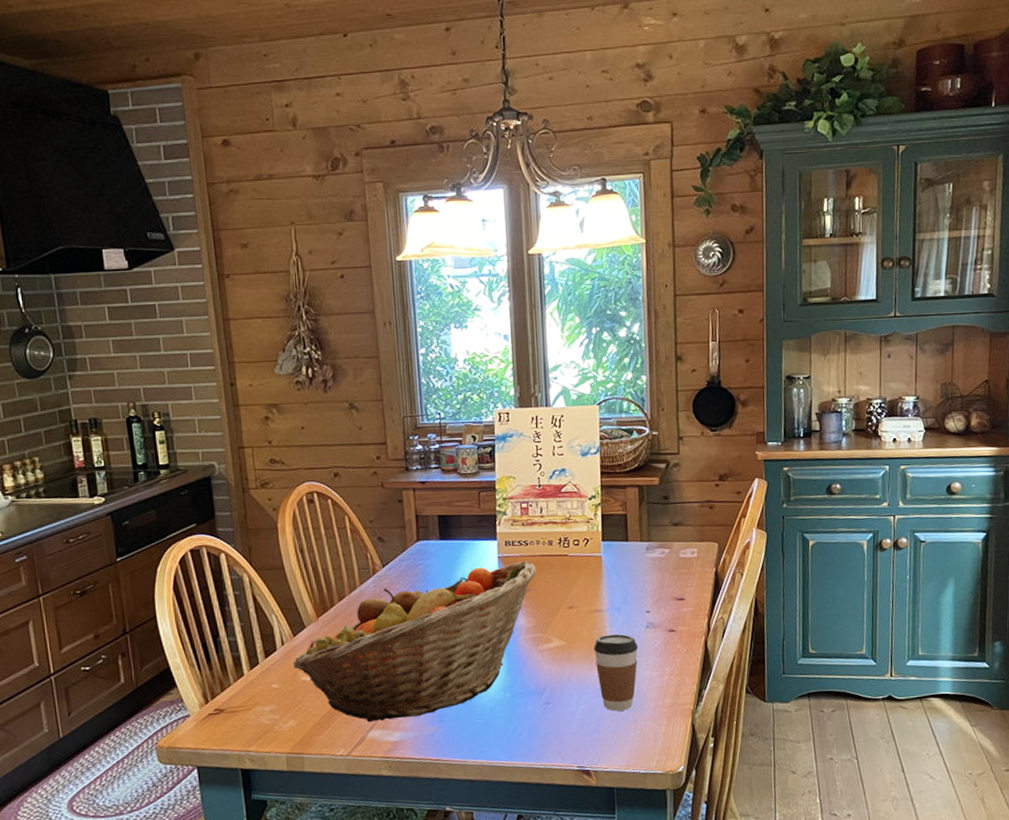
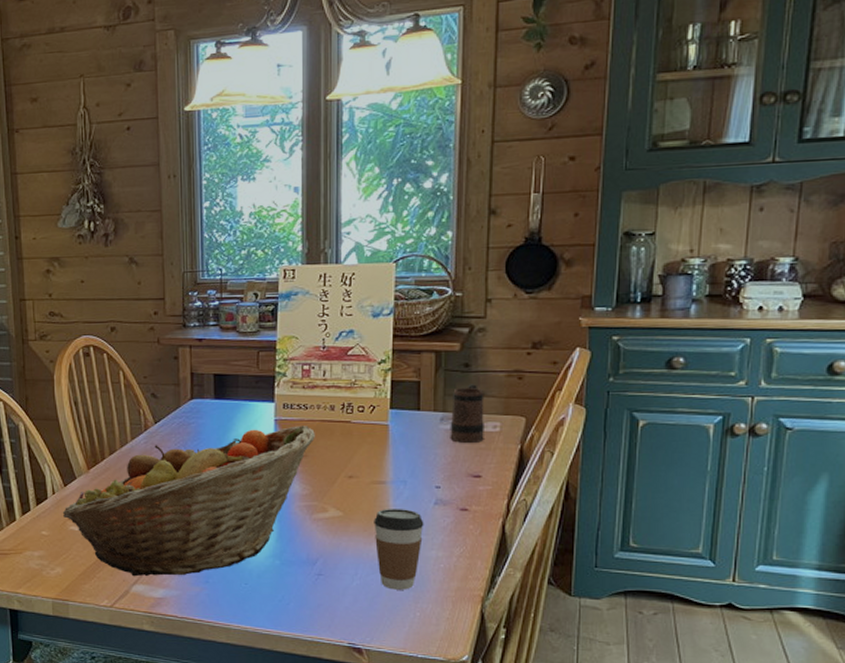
mug: none [655,514,685,569] -> present [450,384,484,443]

